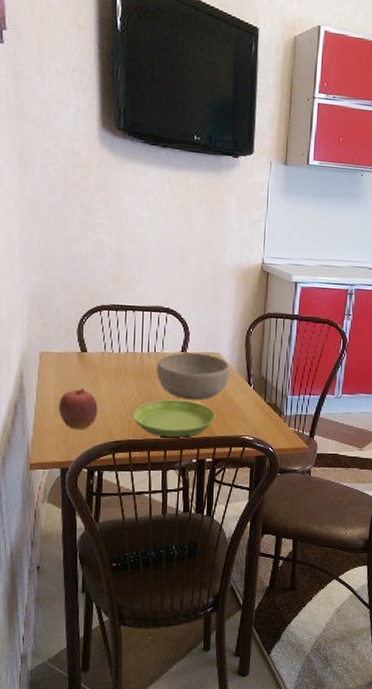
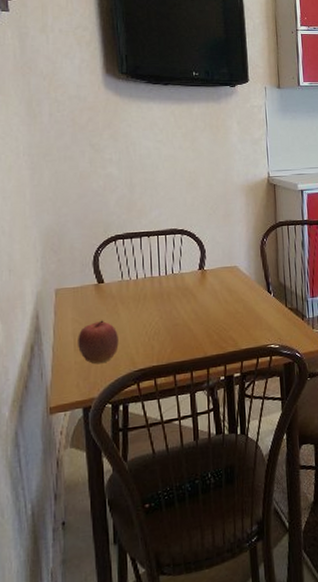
saucer: present [133,399,216,438] -> none [155,317,239,359]
bowl: present [156,352,230,401] -> none [175,268,249,317]

